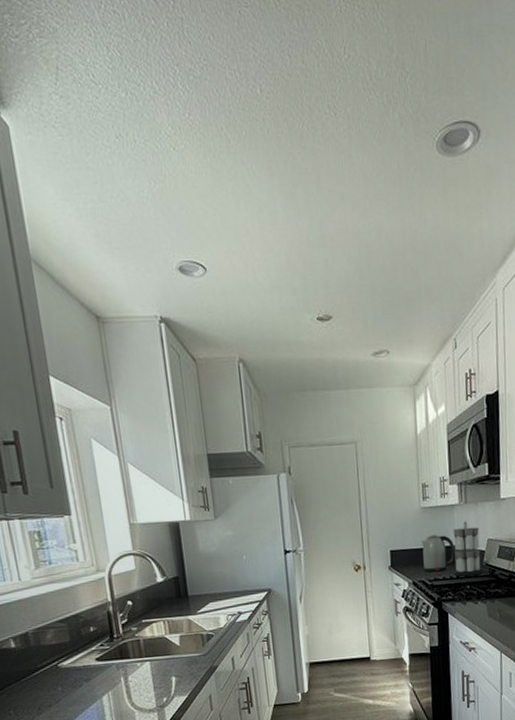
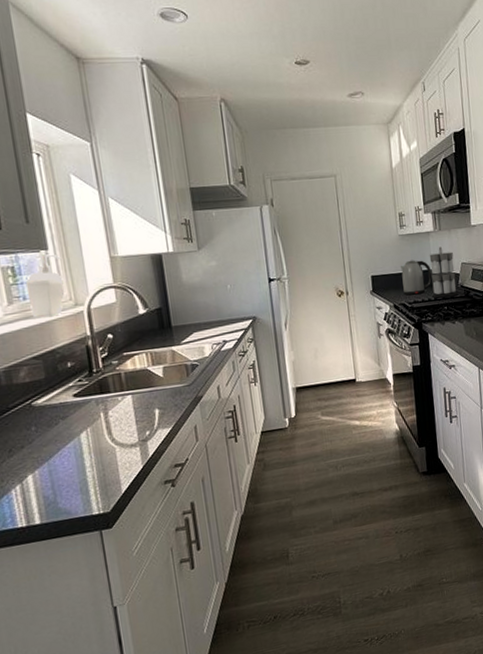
soap bottle: none [50,519,87,583] -> present [25,254,64,318]

